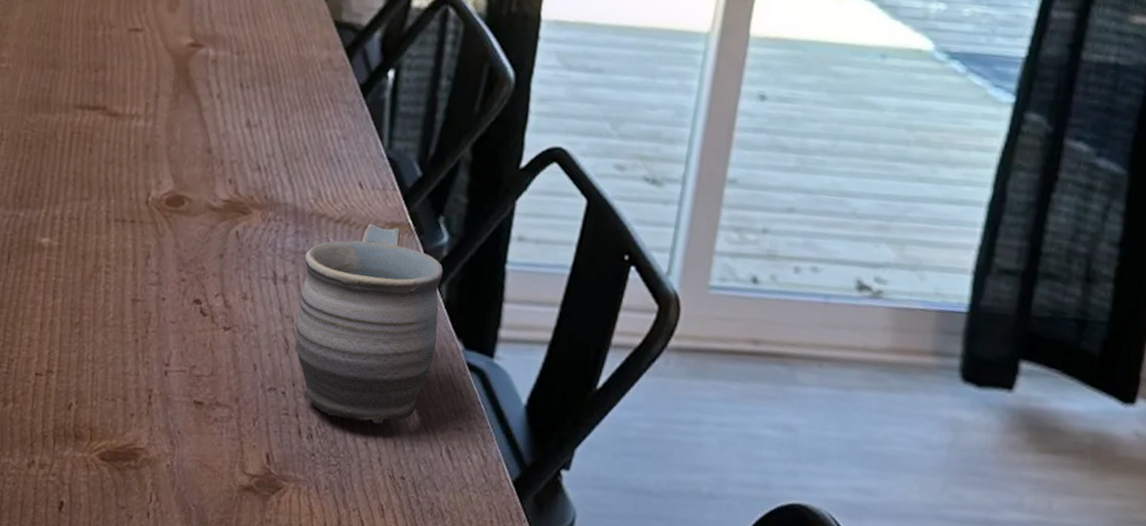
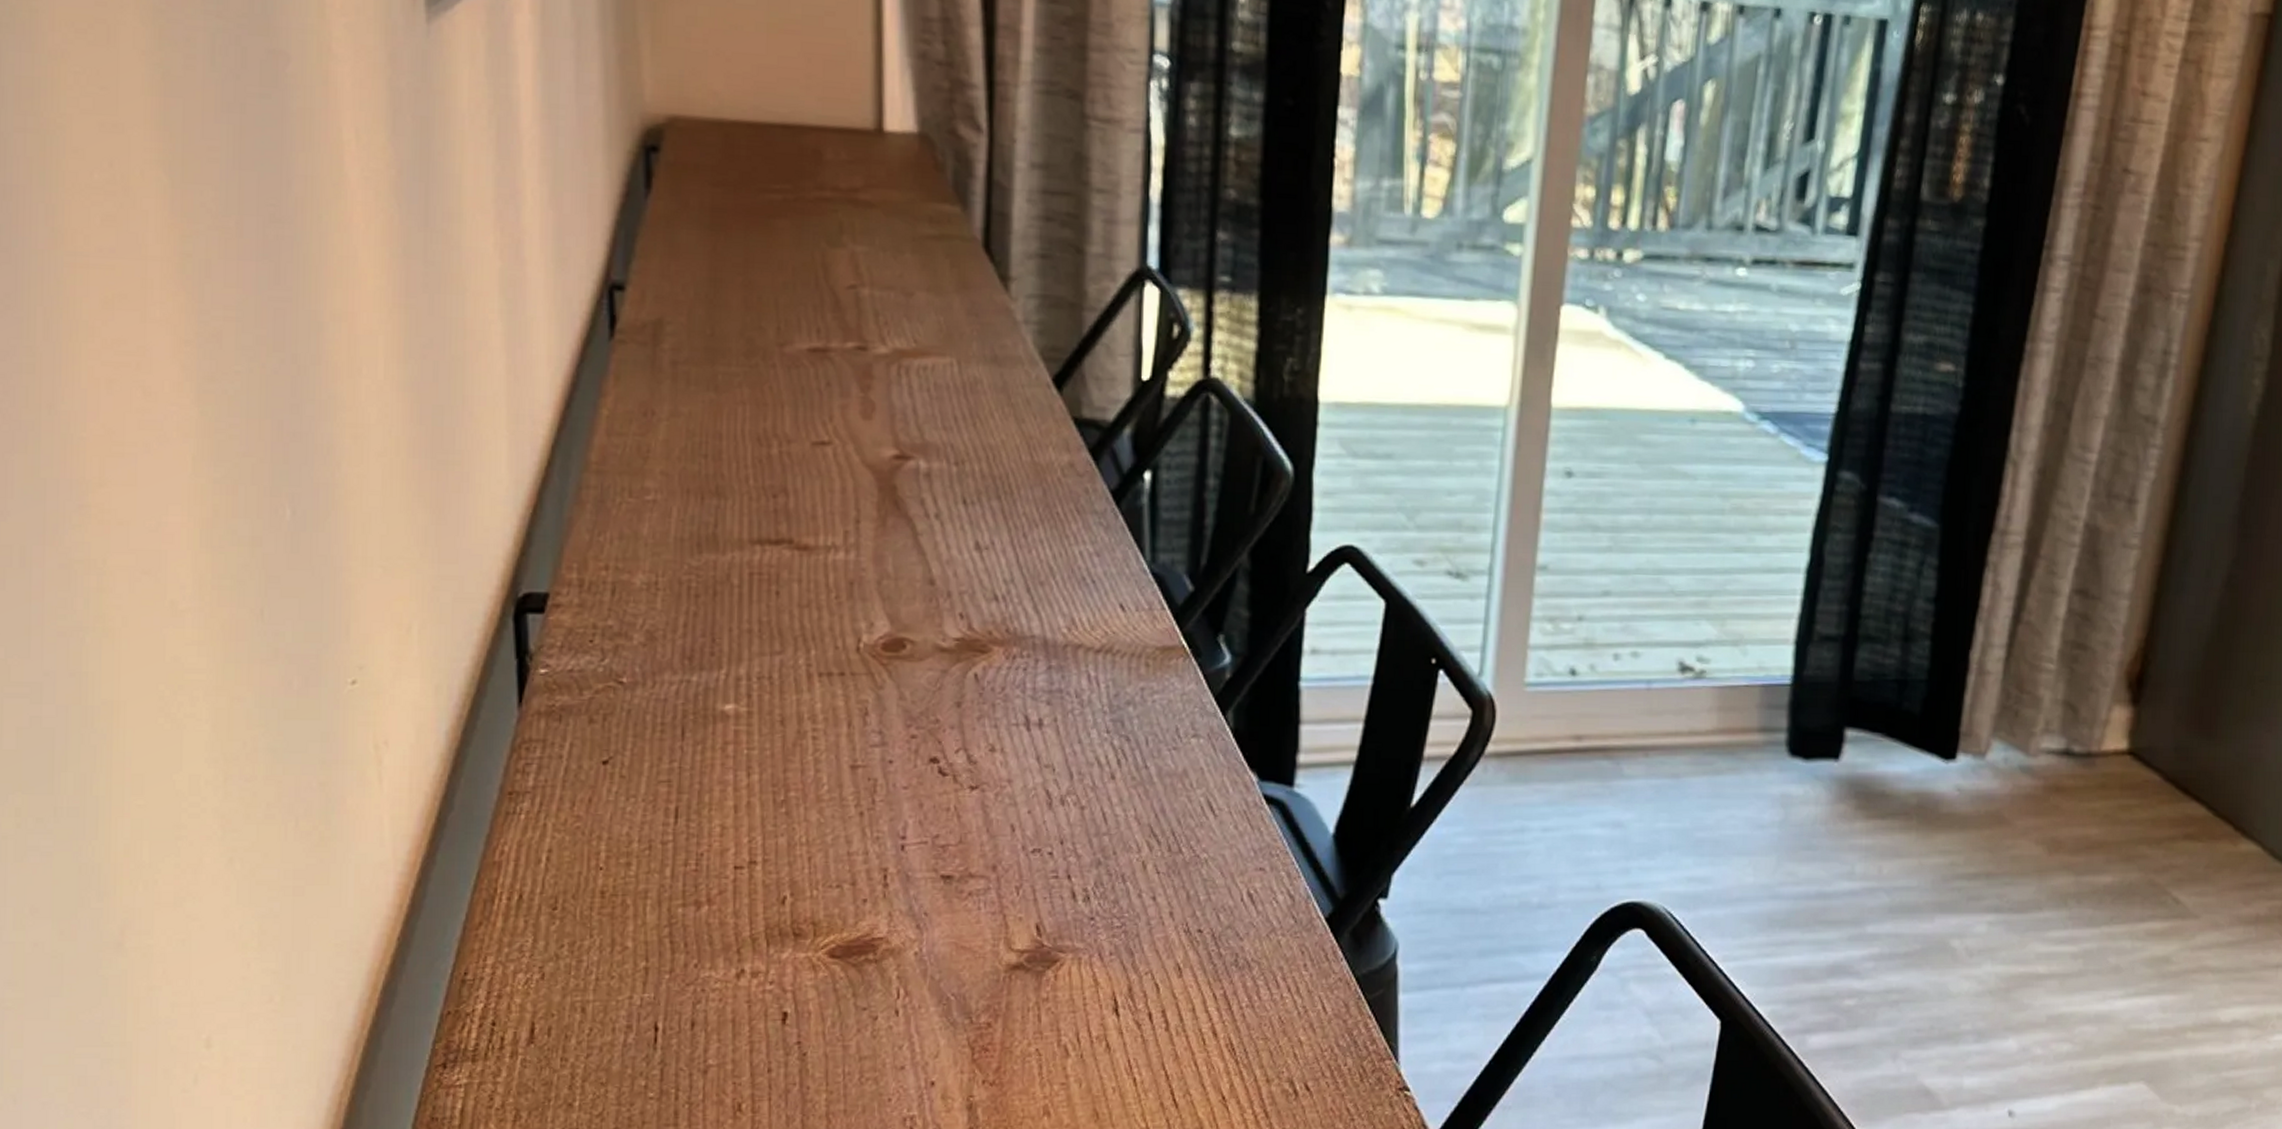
mug: present [295,223,443,424] -> none [1058,650,1228,875]

